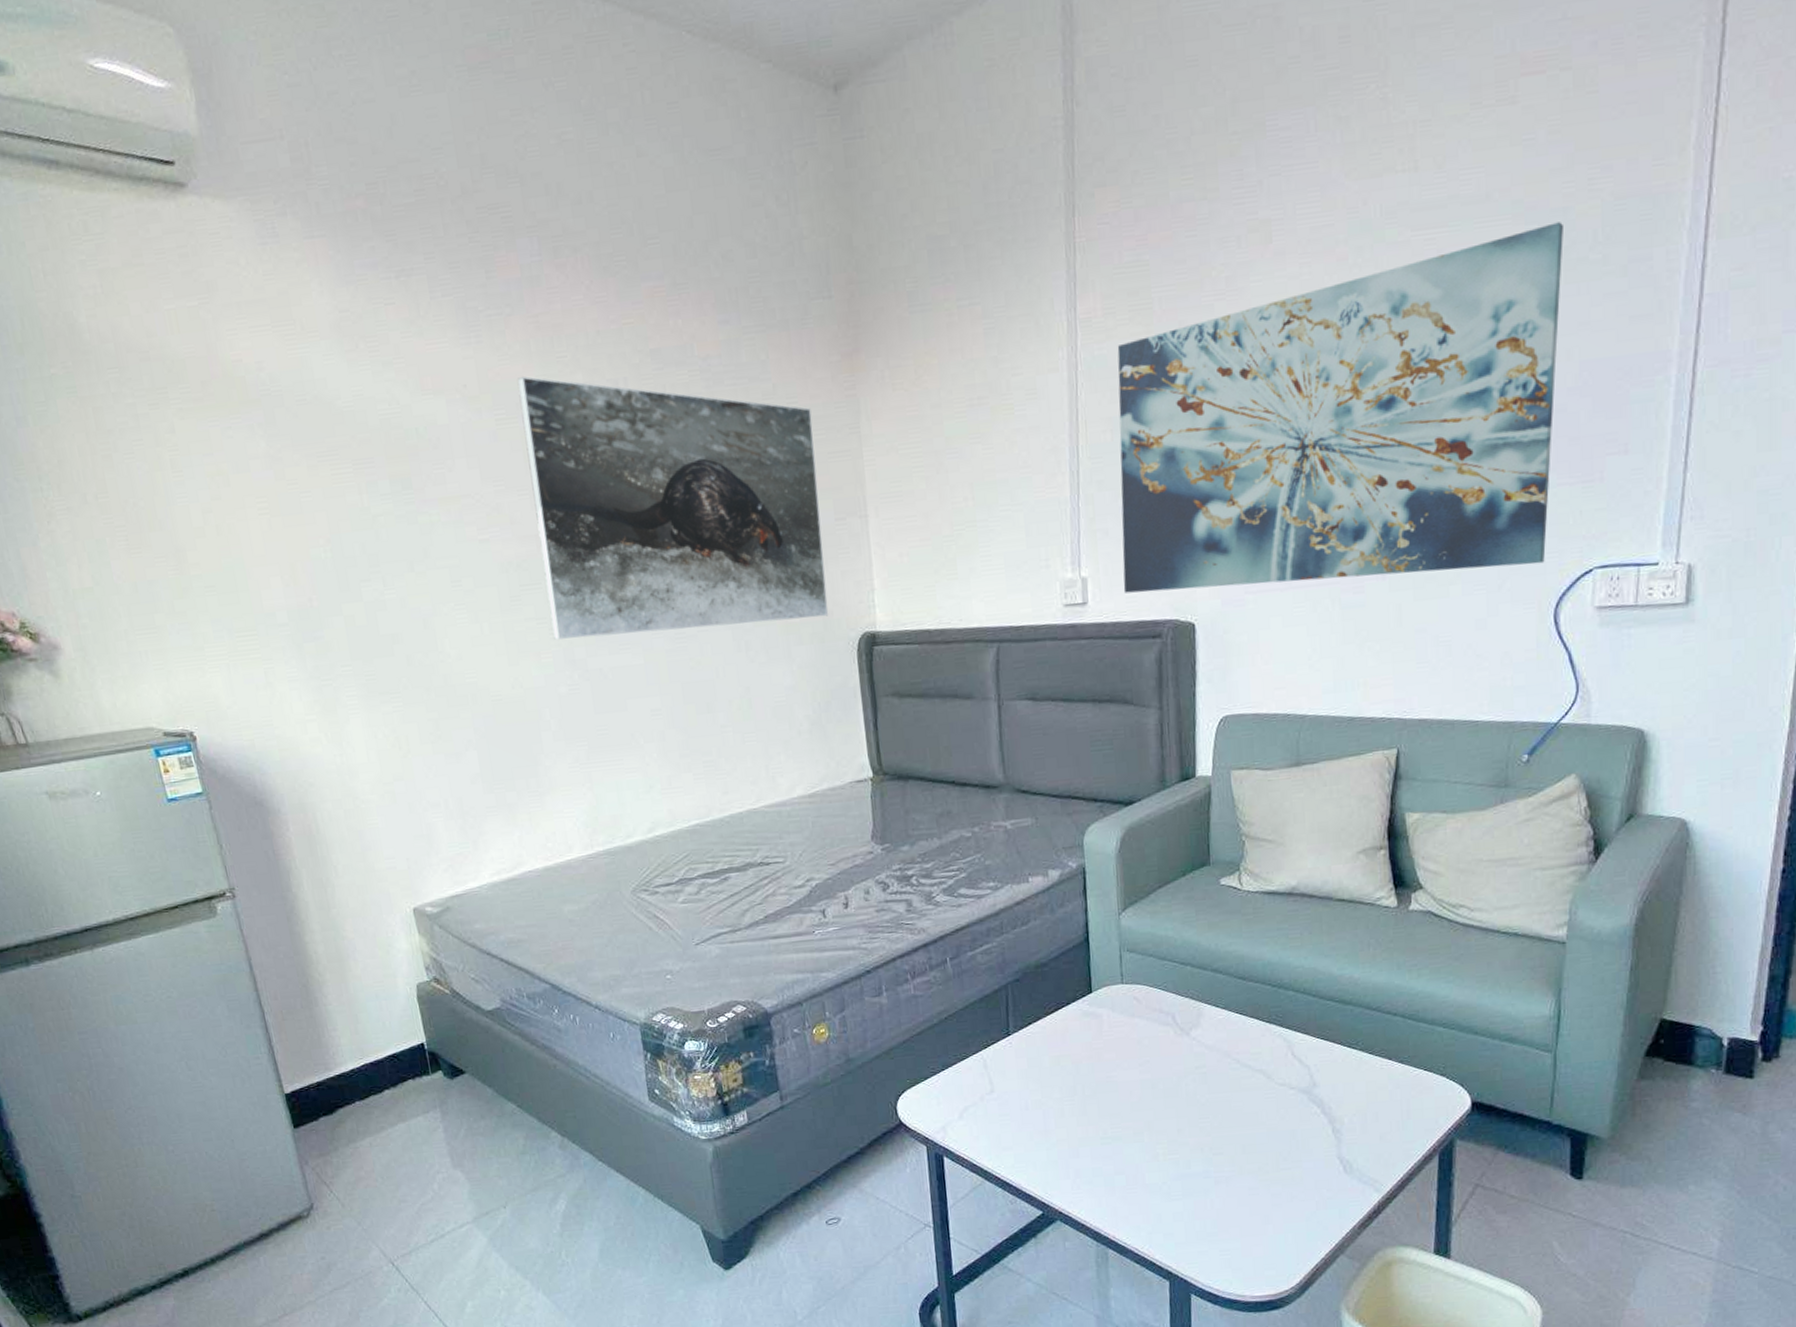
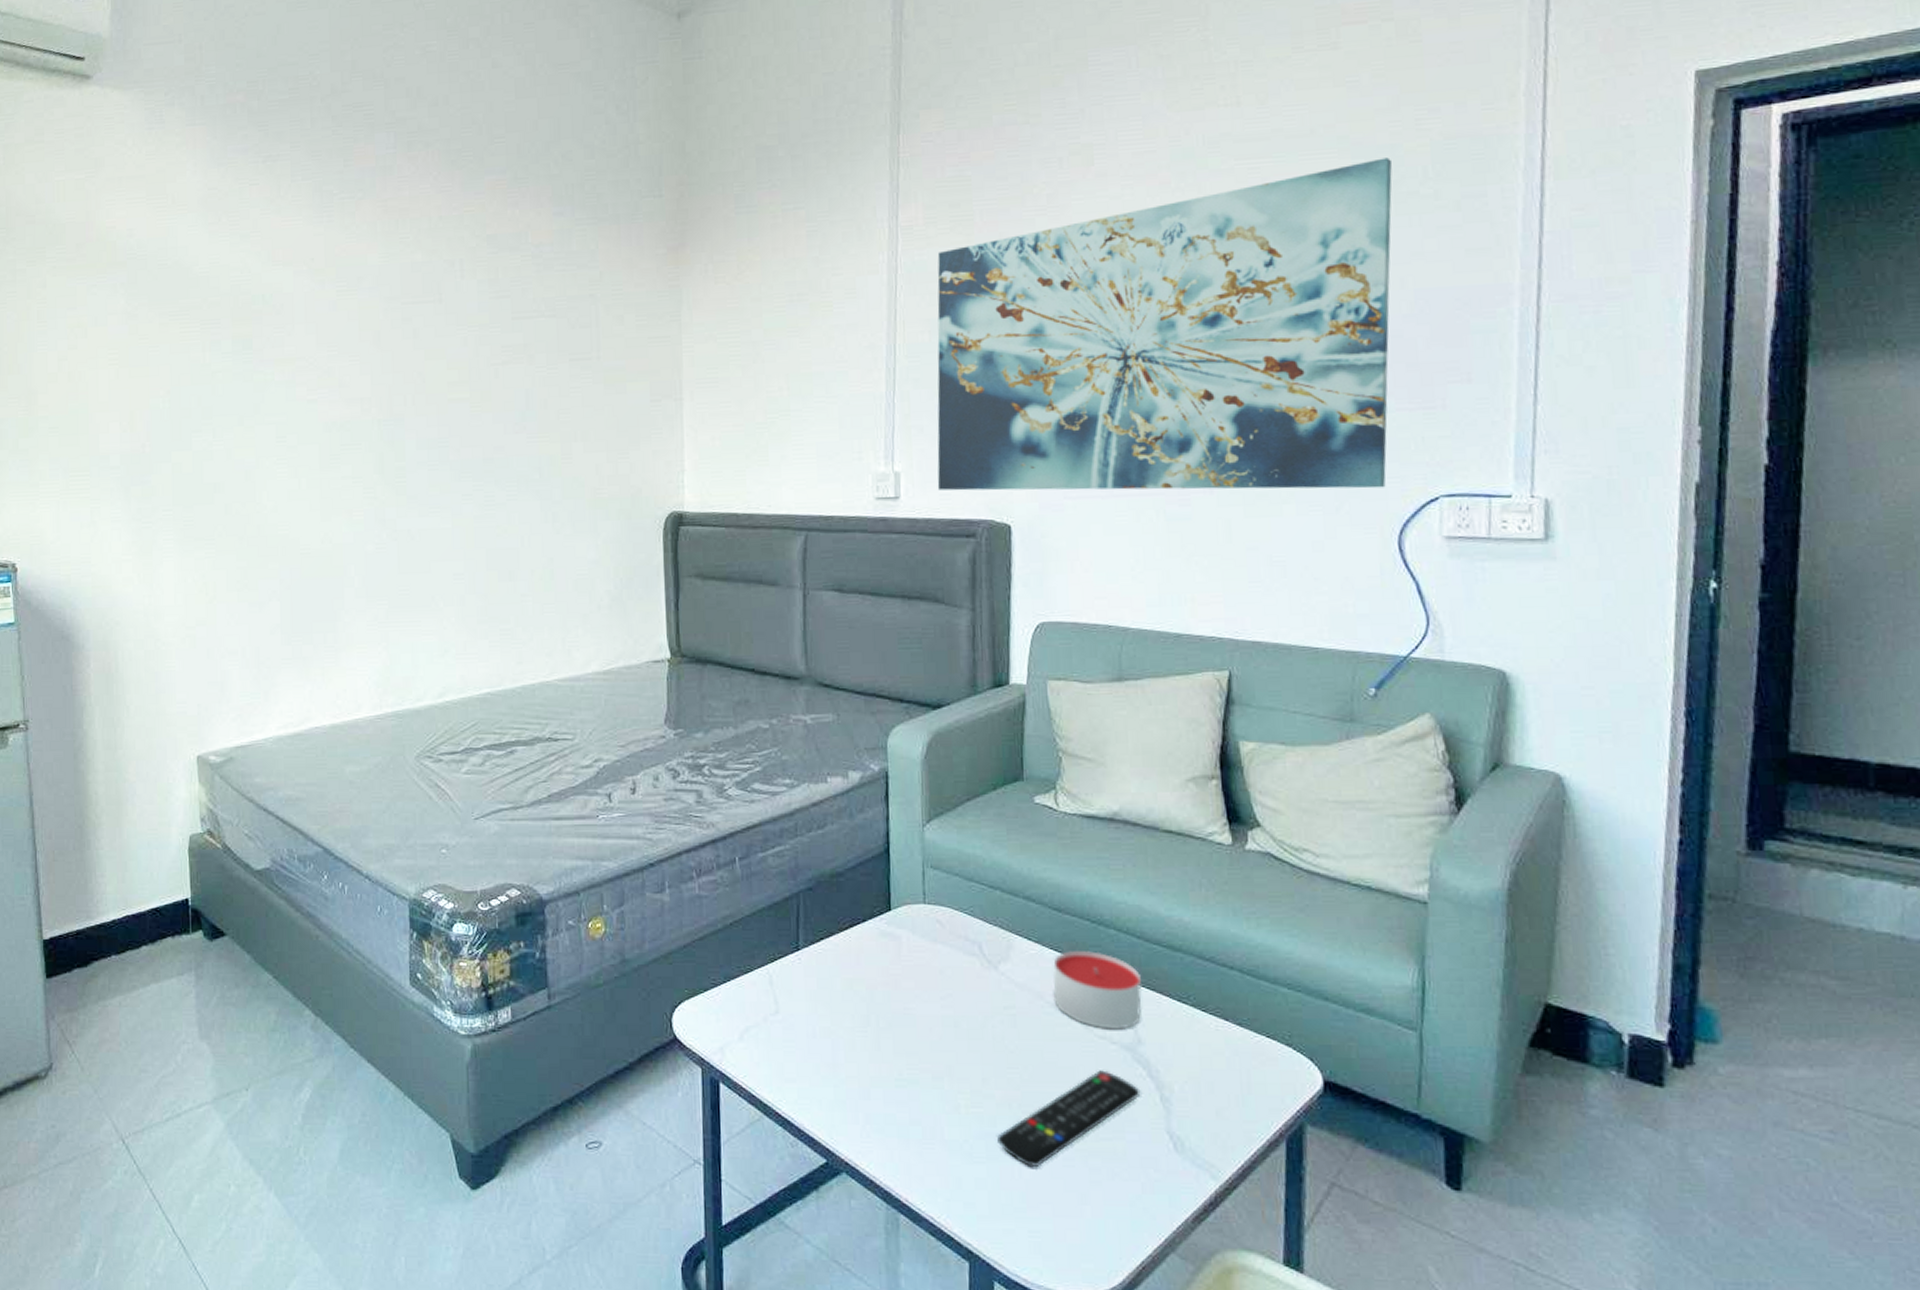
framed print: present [517,376,829,640] -> none [361,254,638,499]
remote control: none [1190,1112,1316,1198] -> present [996,1070,1141,1166]
candle: none [1238,1011,1317,1077] -> present [1053,951,1142,1030]

